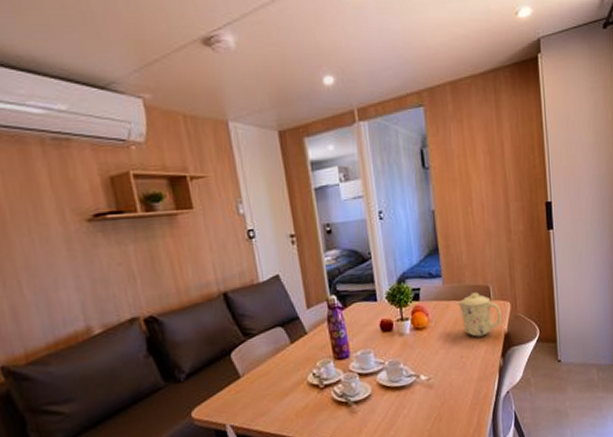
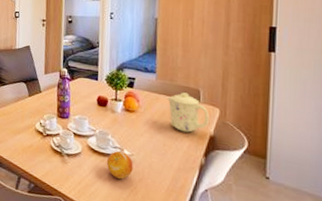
fruit: none [402,378,433,411] -> present [106,151,134,179]

